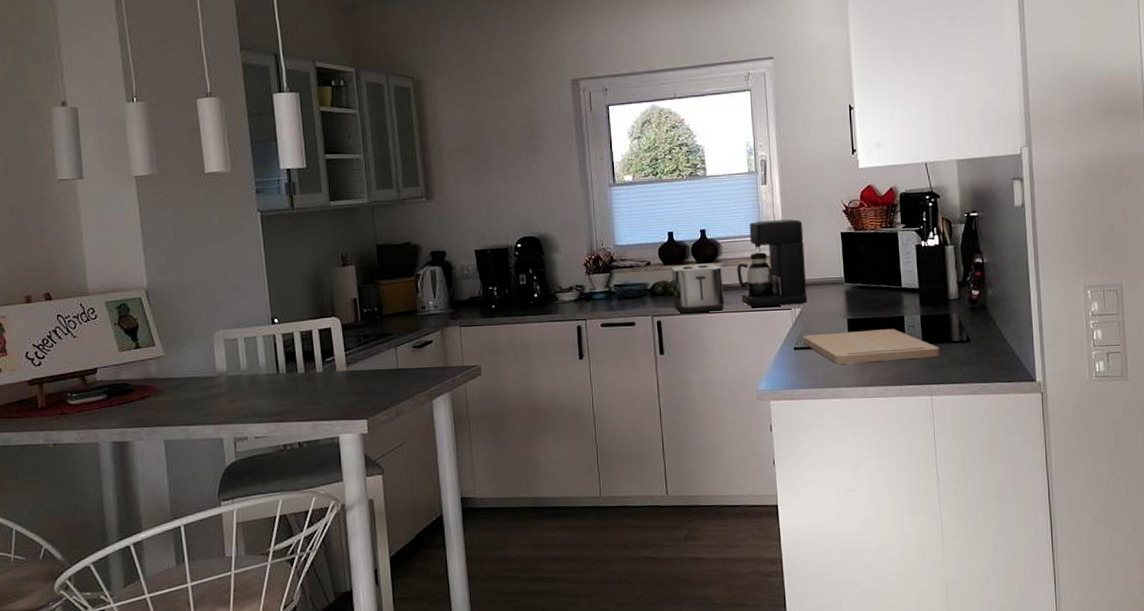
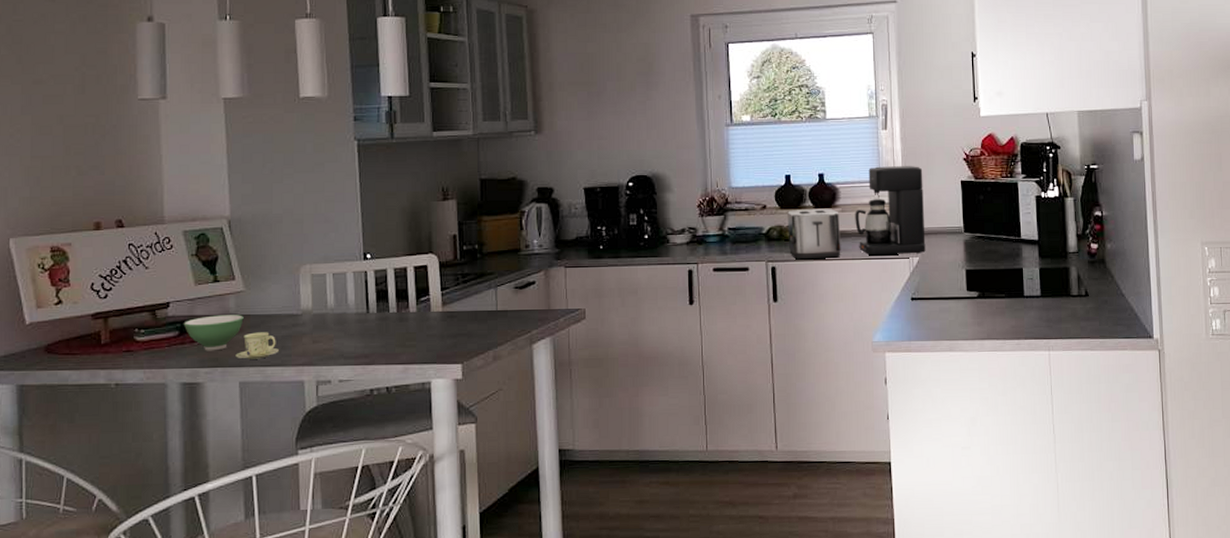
bowl: none [110,378,165,413] -> present [183,315,244,351]
cup and saucer: none [159,393,200,419] -> present [235,332,280,359]
cutting board: present [803,329,940,364] -> none [921,281,1058,316]

